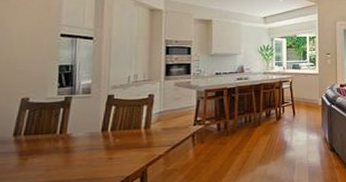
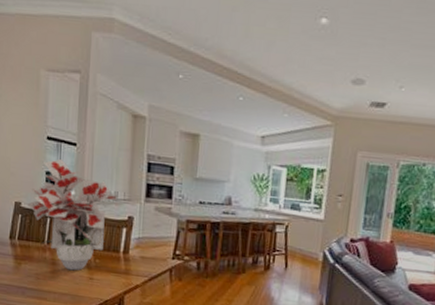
bouquet: none [35,52,138,155] -> present [26,158,118,271]

